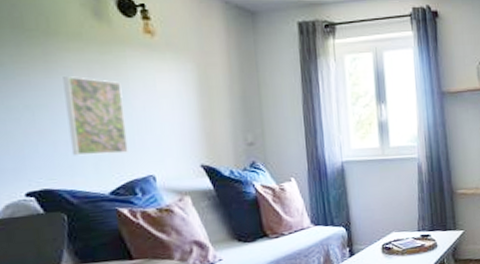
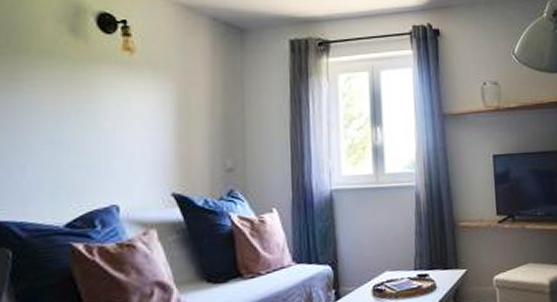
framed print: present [63,76,128,156] -> none [27,96,92,183]

